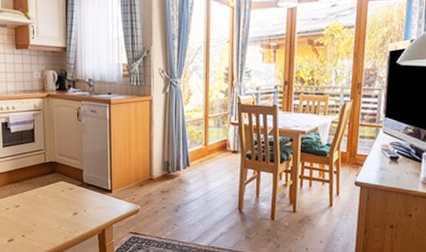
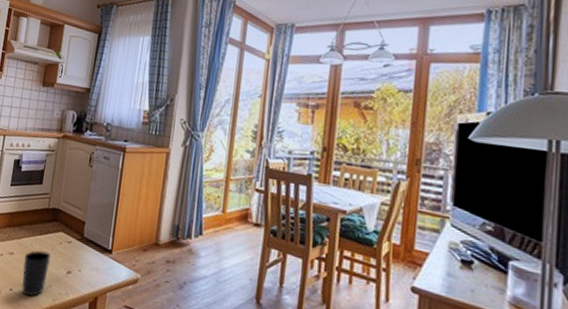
cup: none [30,200,56,239] -> present [21,250,51,297]

